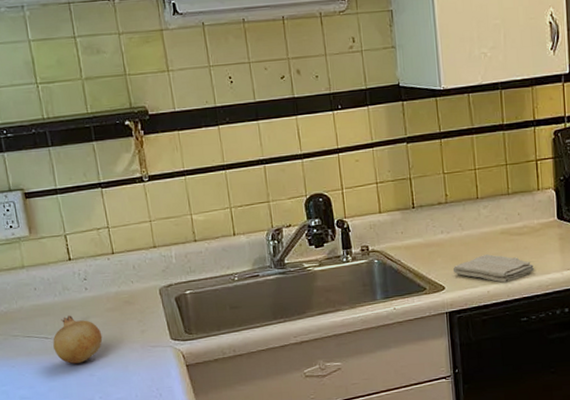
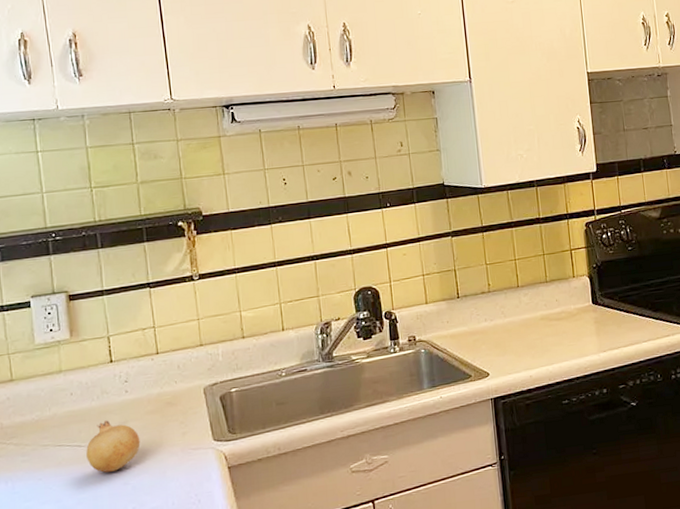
washcloth: present [452,254,535,283] -> none [496,340,574,367]

